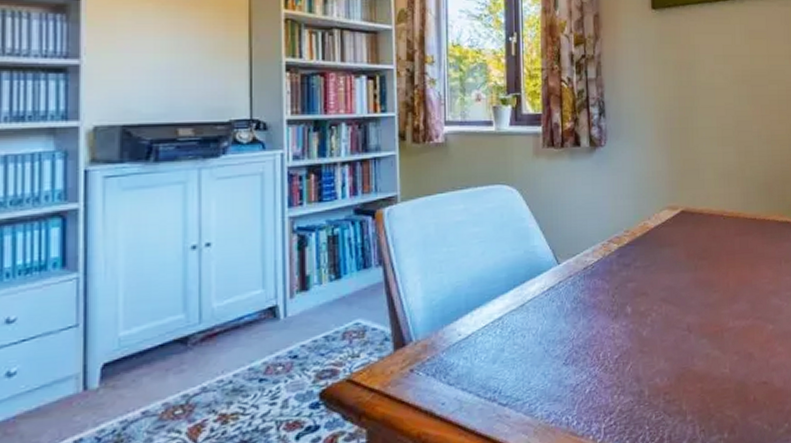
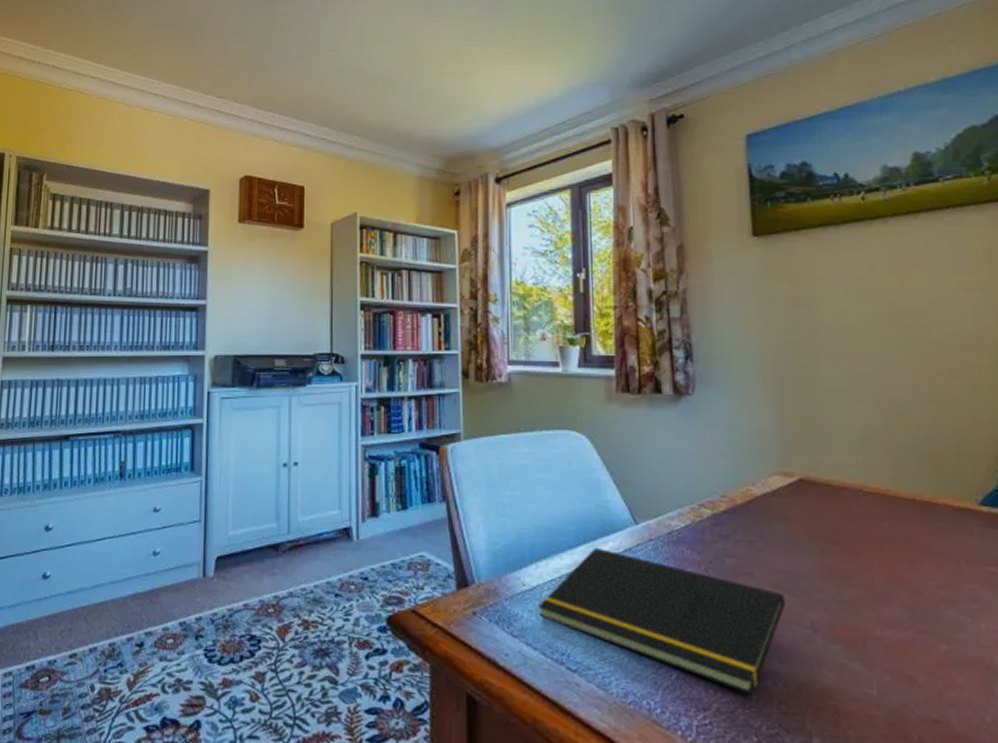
notepad: none [473,289,670,393] -> present [538,547,785,695]

